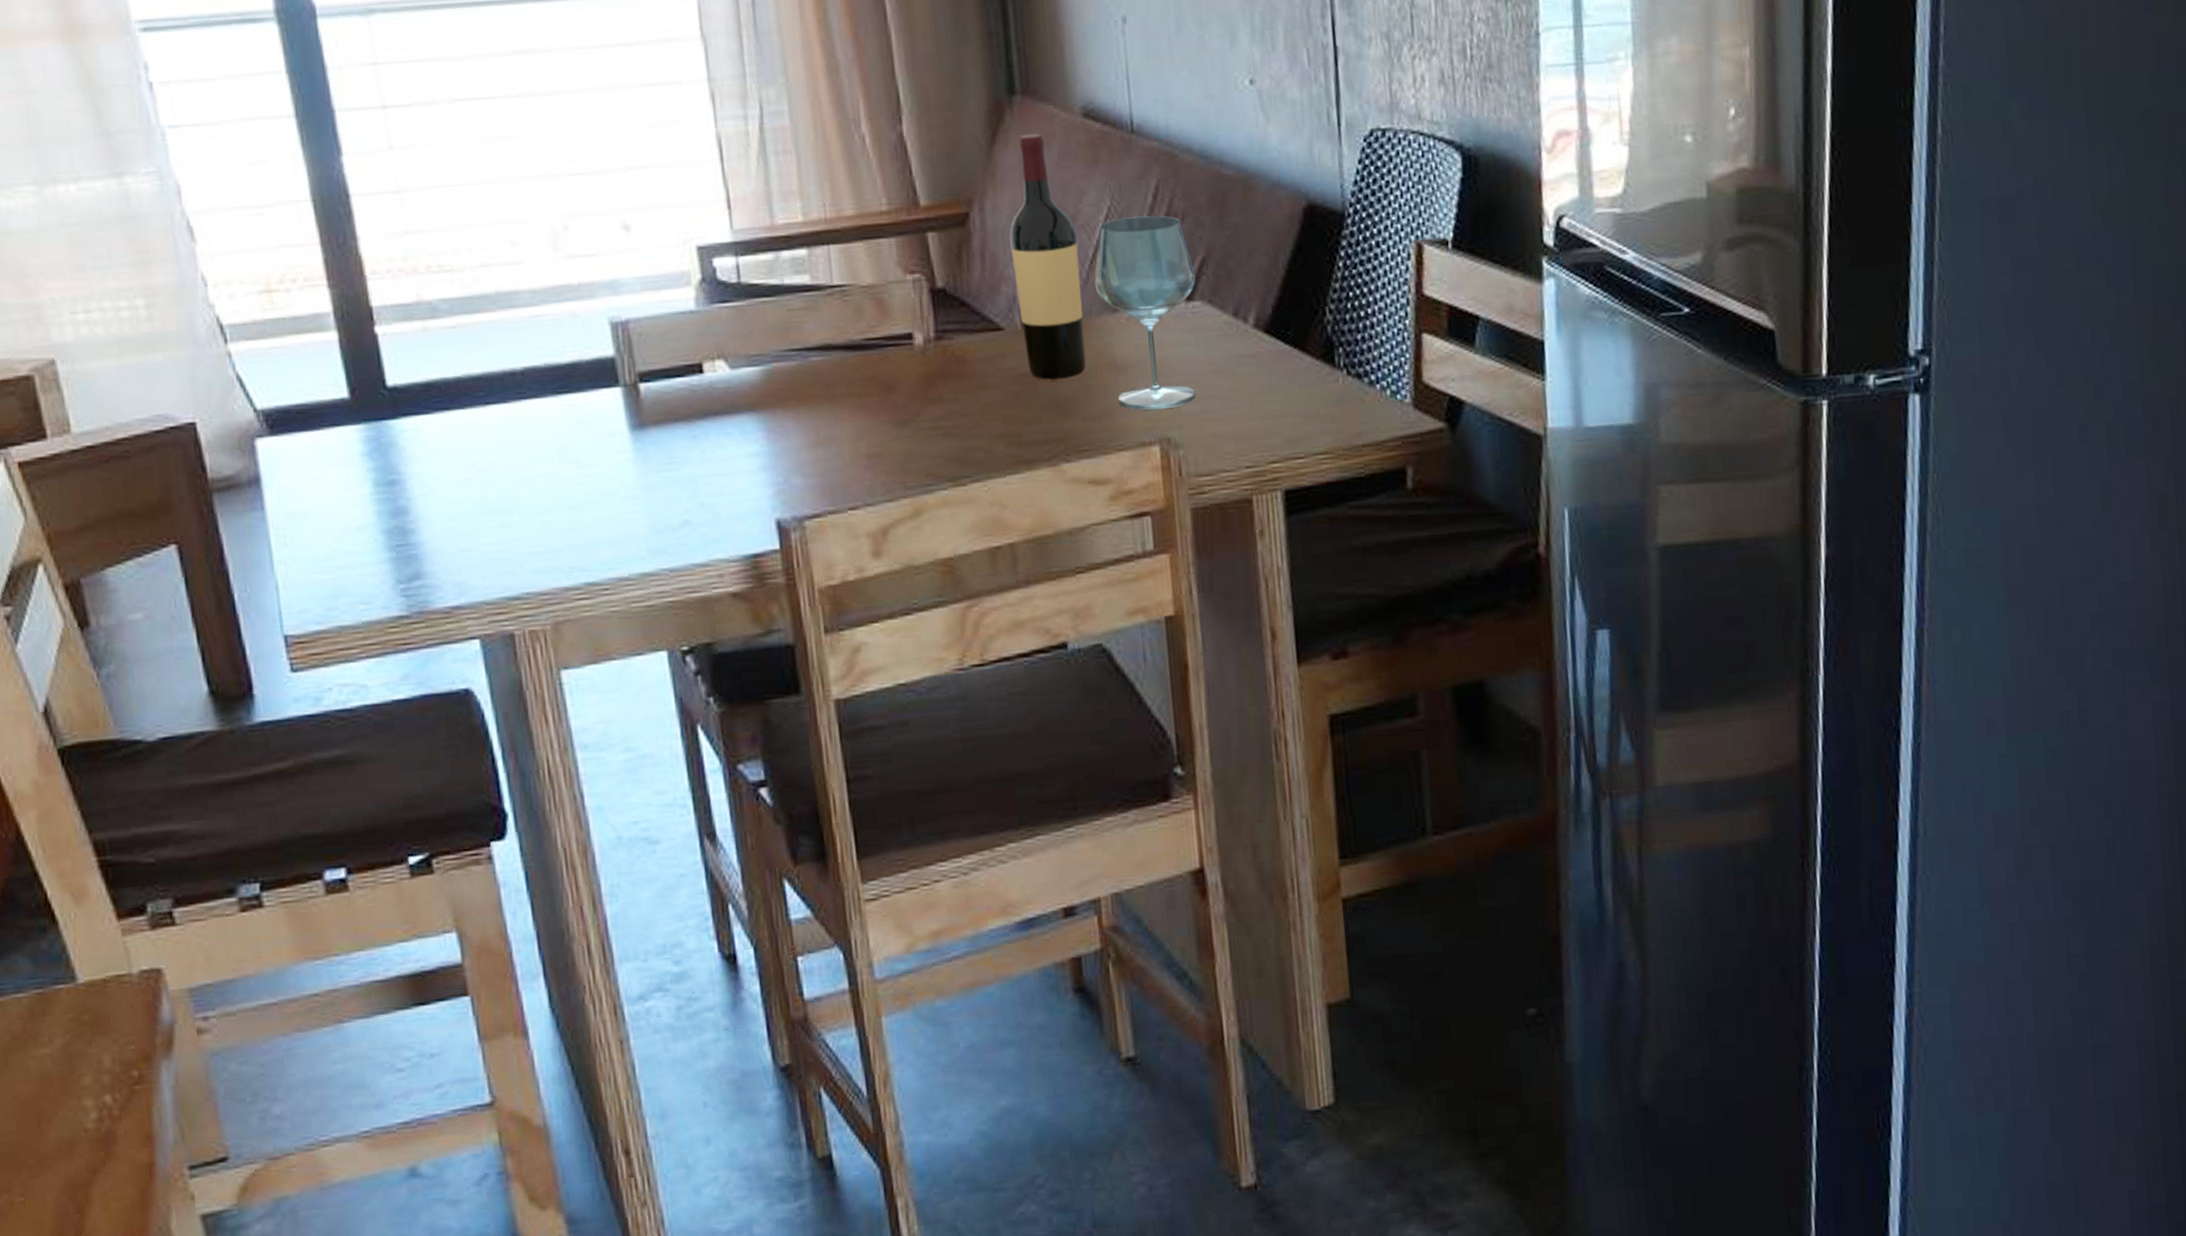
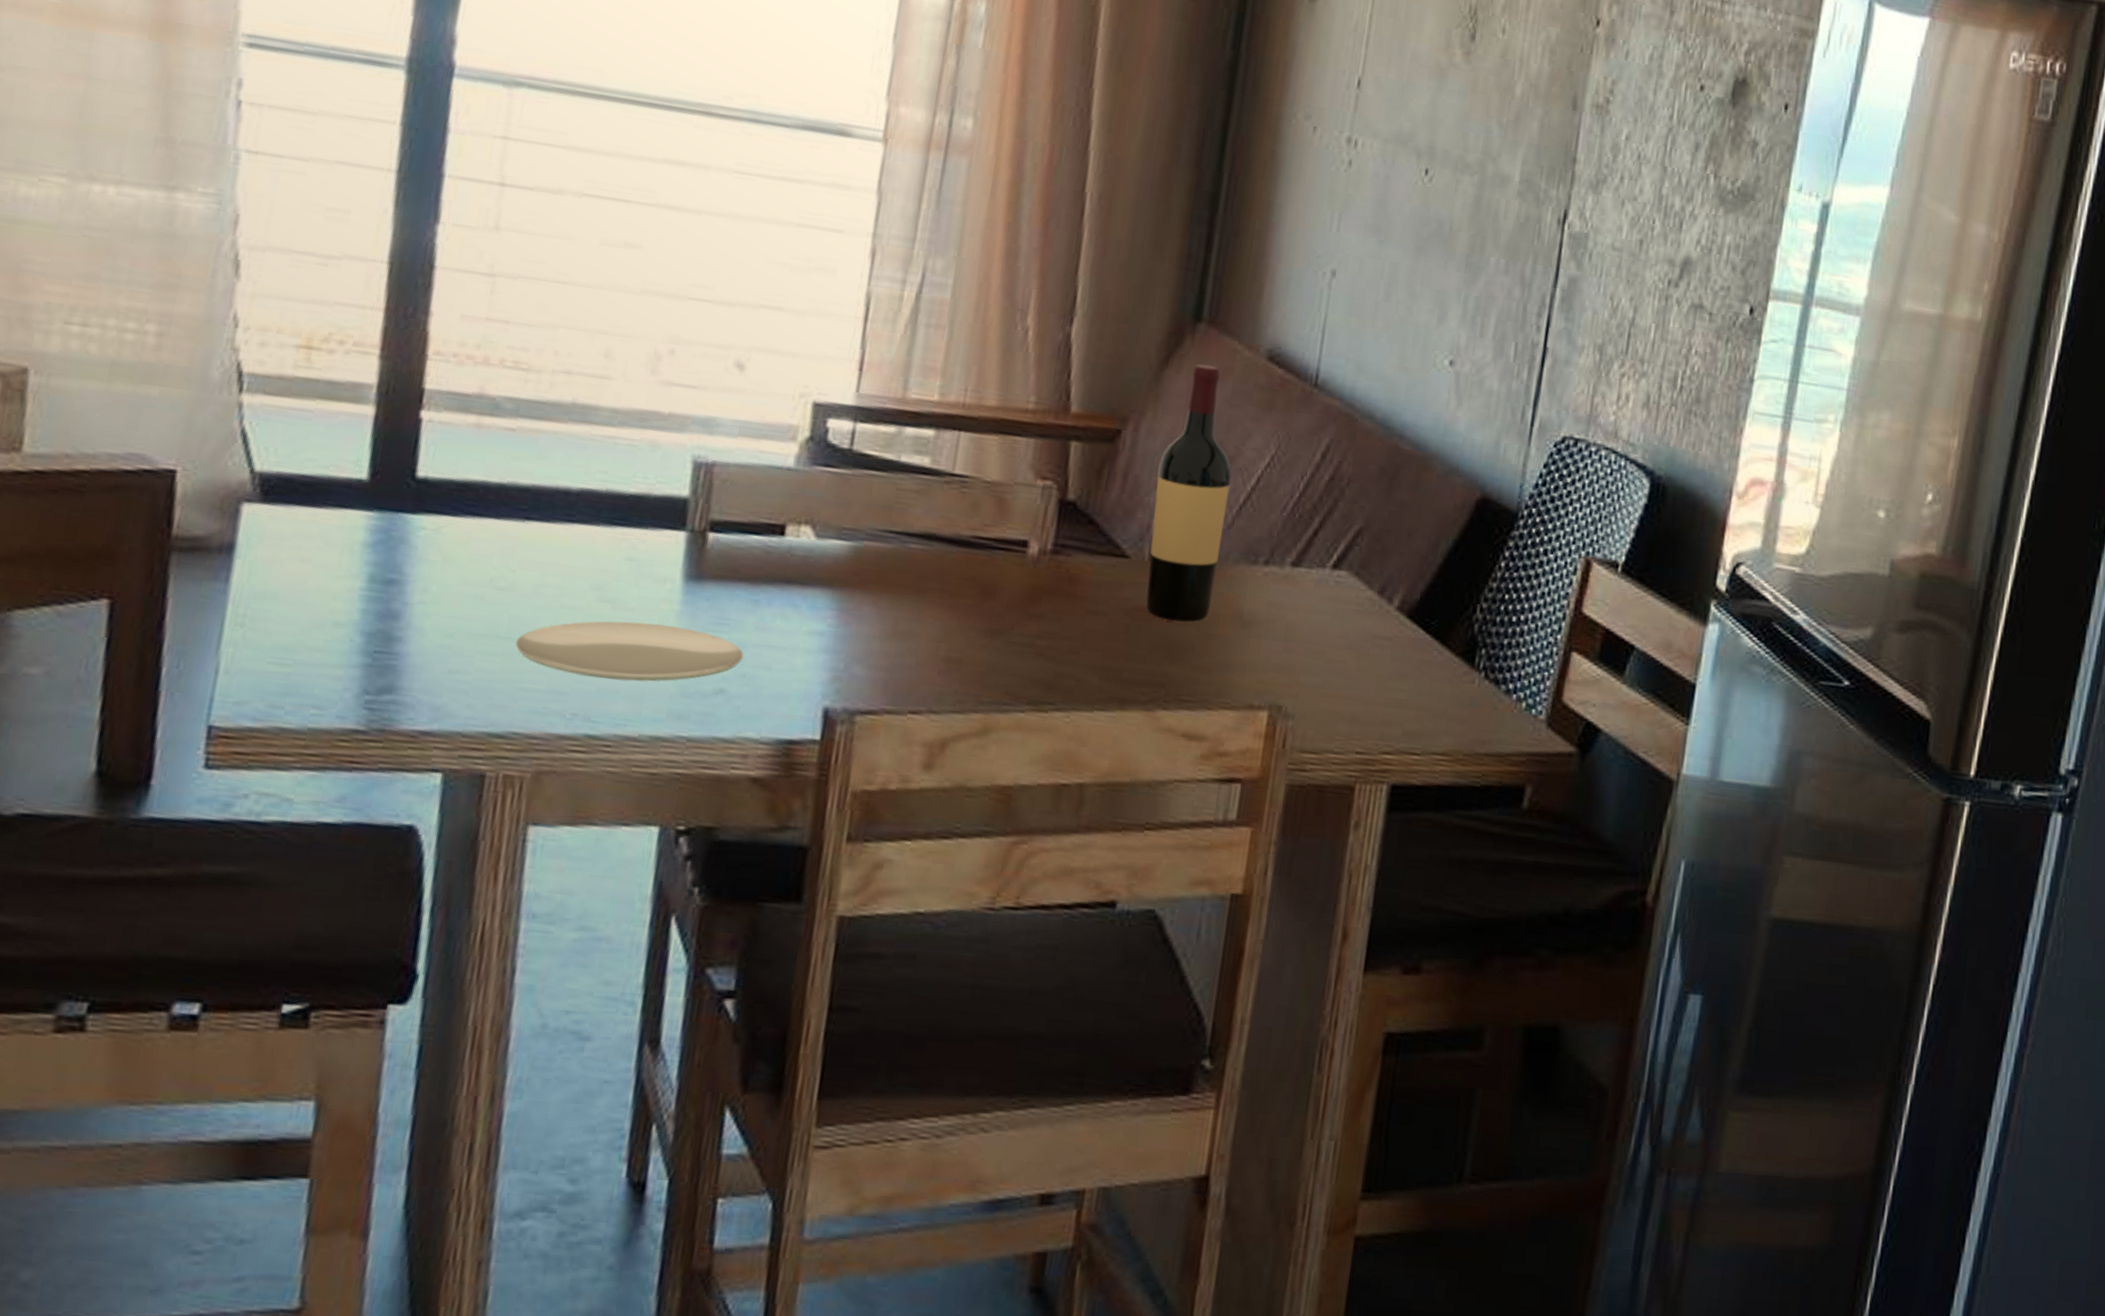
plate: none [507,472,697,533] -> present [515,621,744,682]
wine glass: present [1094,215,1197,411] -> none [1234,469,1349,676]

